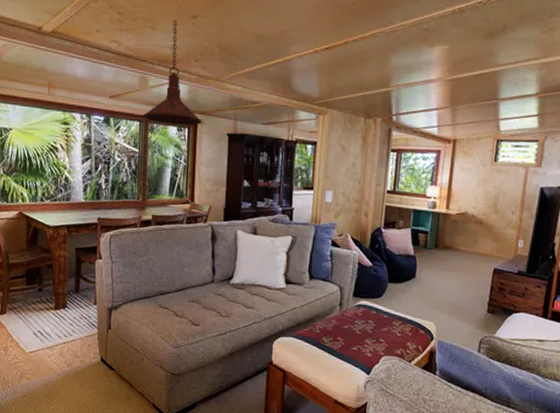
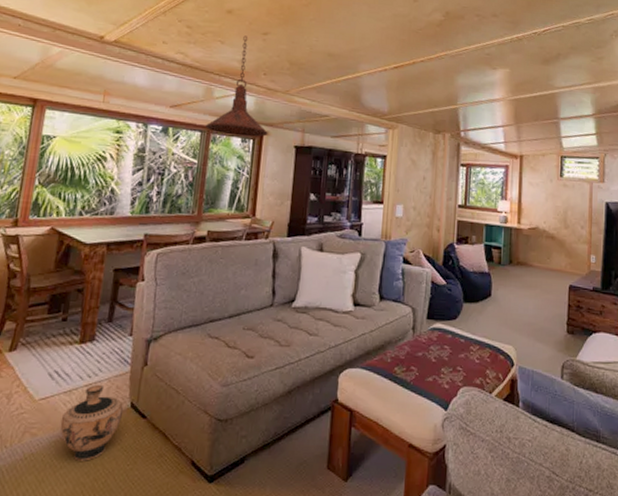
ceramic jug: none [48,342,95,400] -> present [60,384,123,461]

